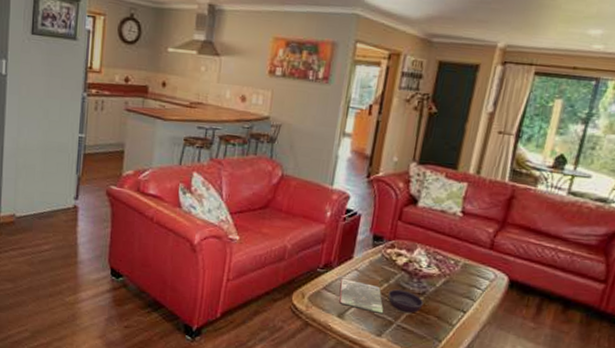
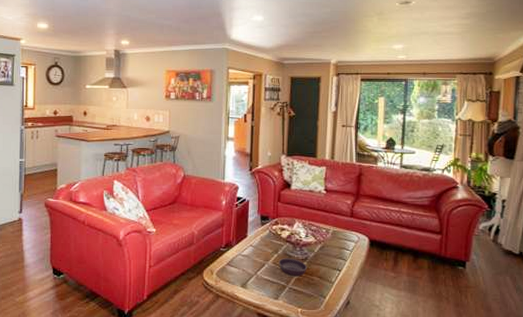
magazine: present [339,278,384,314] -> none [240,254,277,280]

